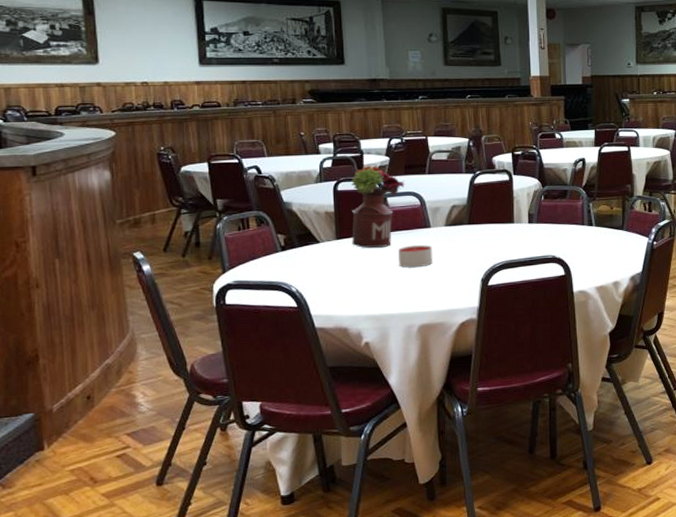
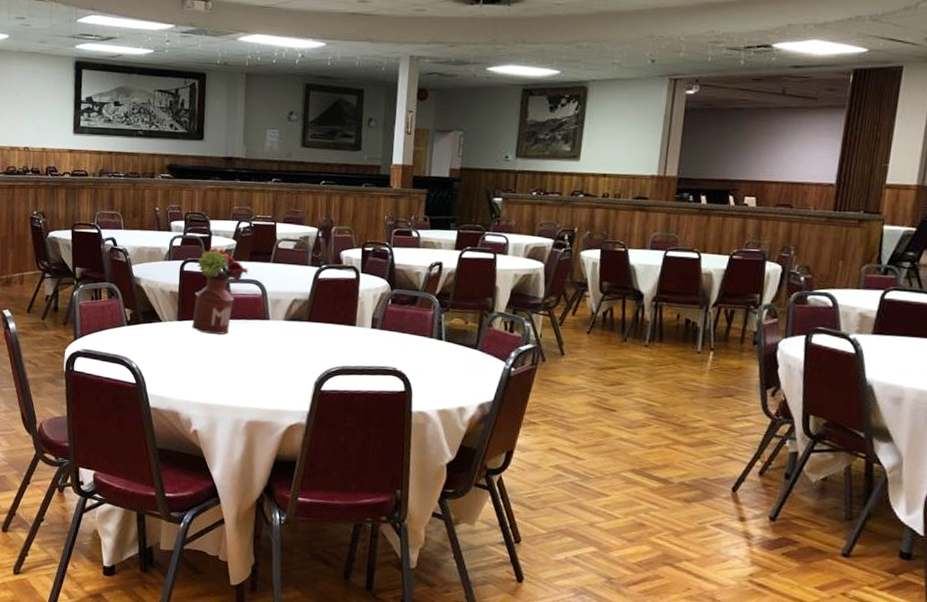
candle: present [399,245,433,268] -> none [234,336,269,361]

